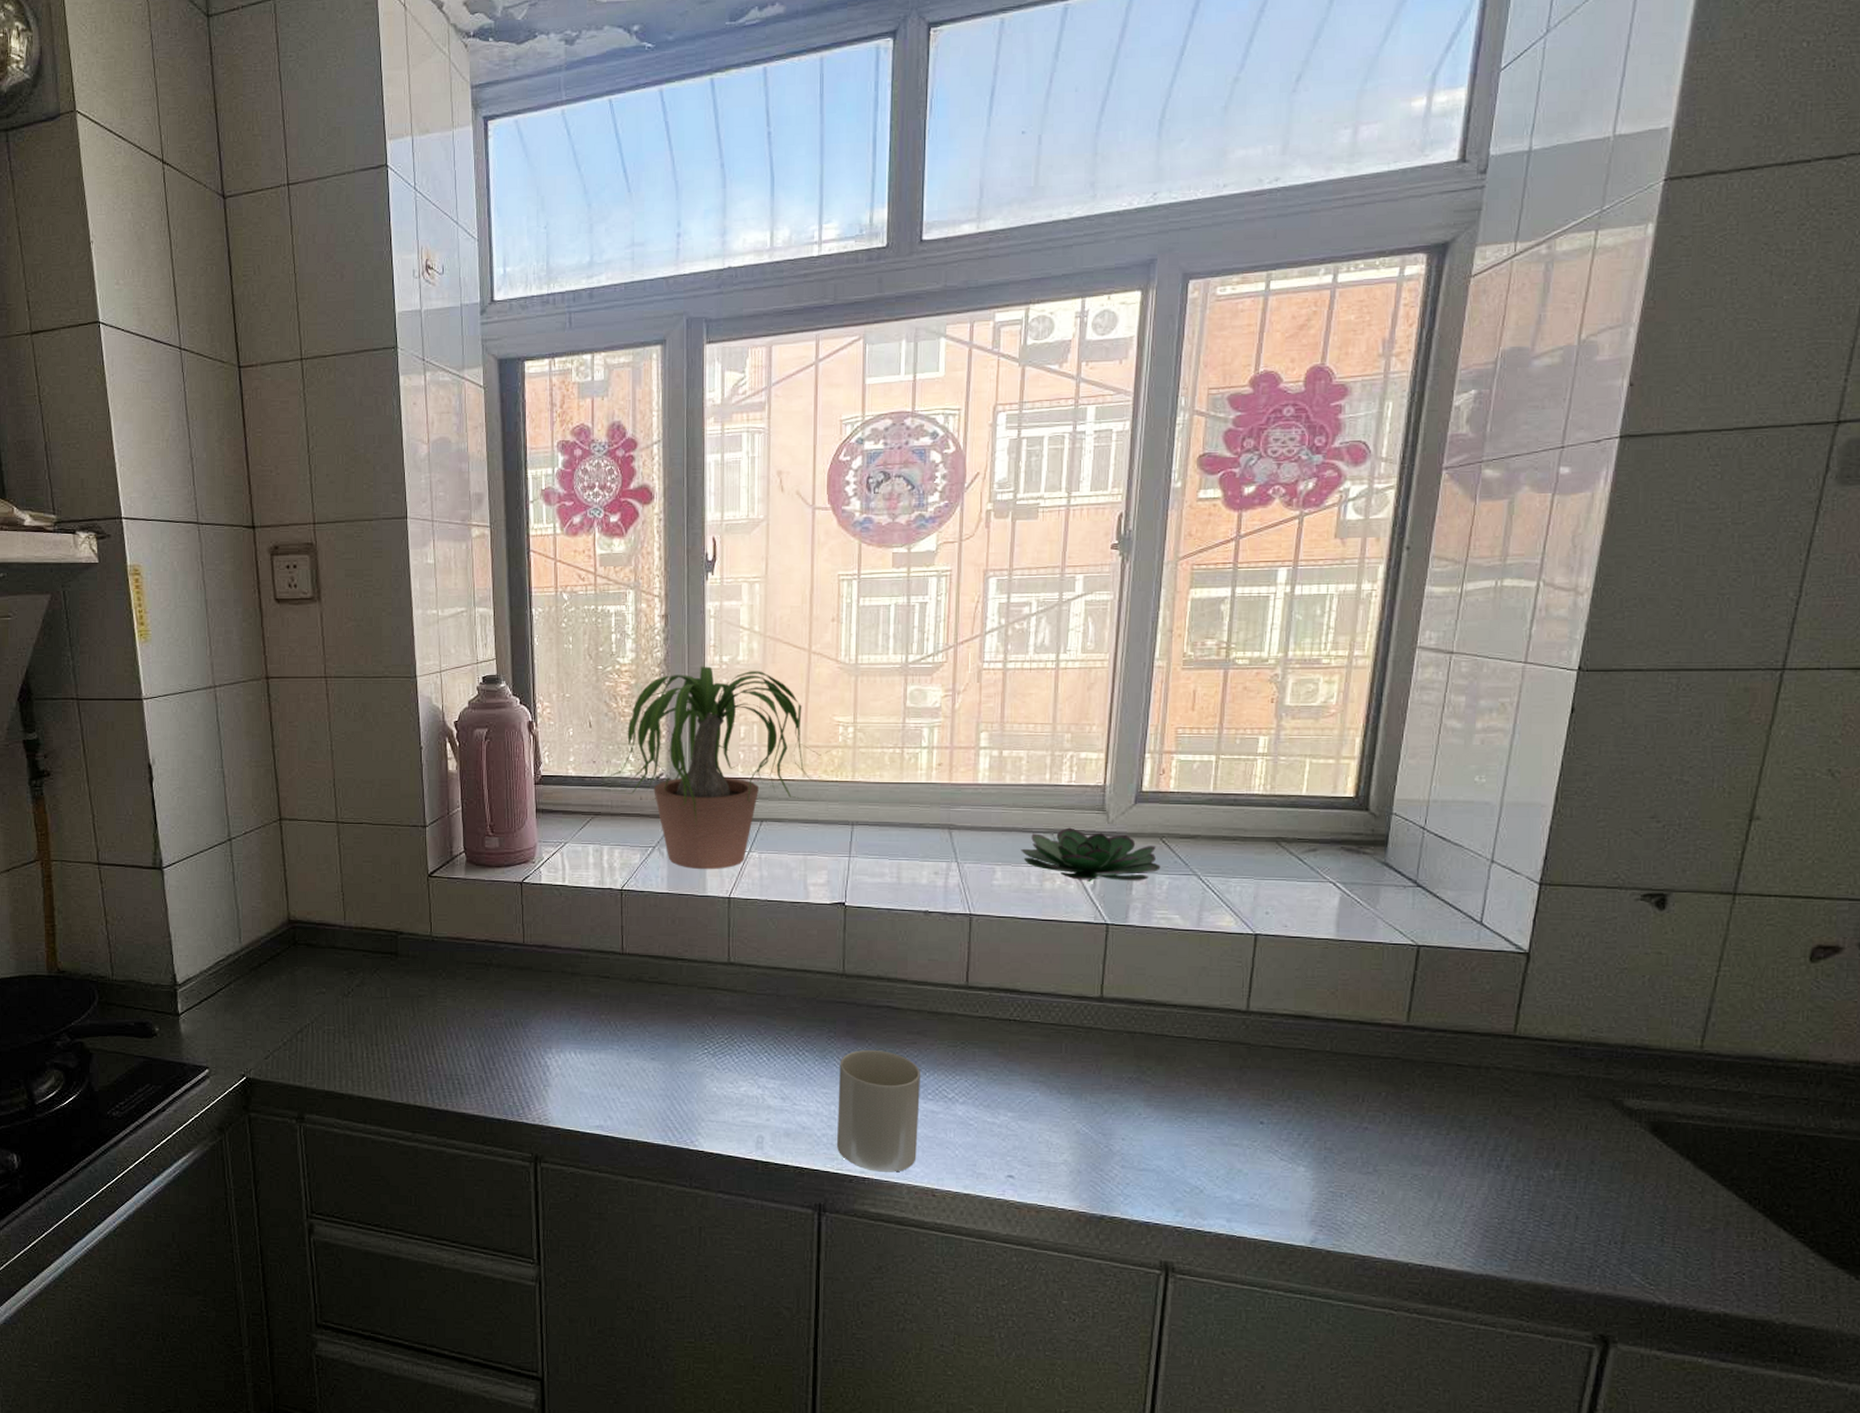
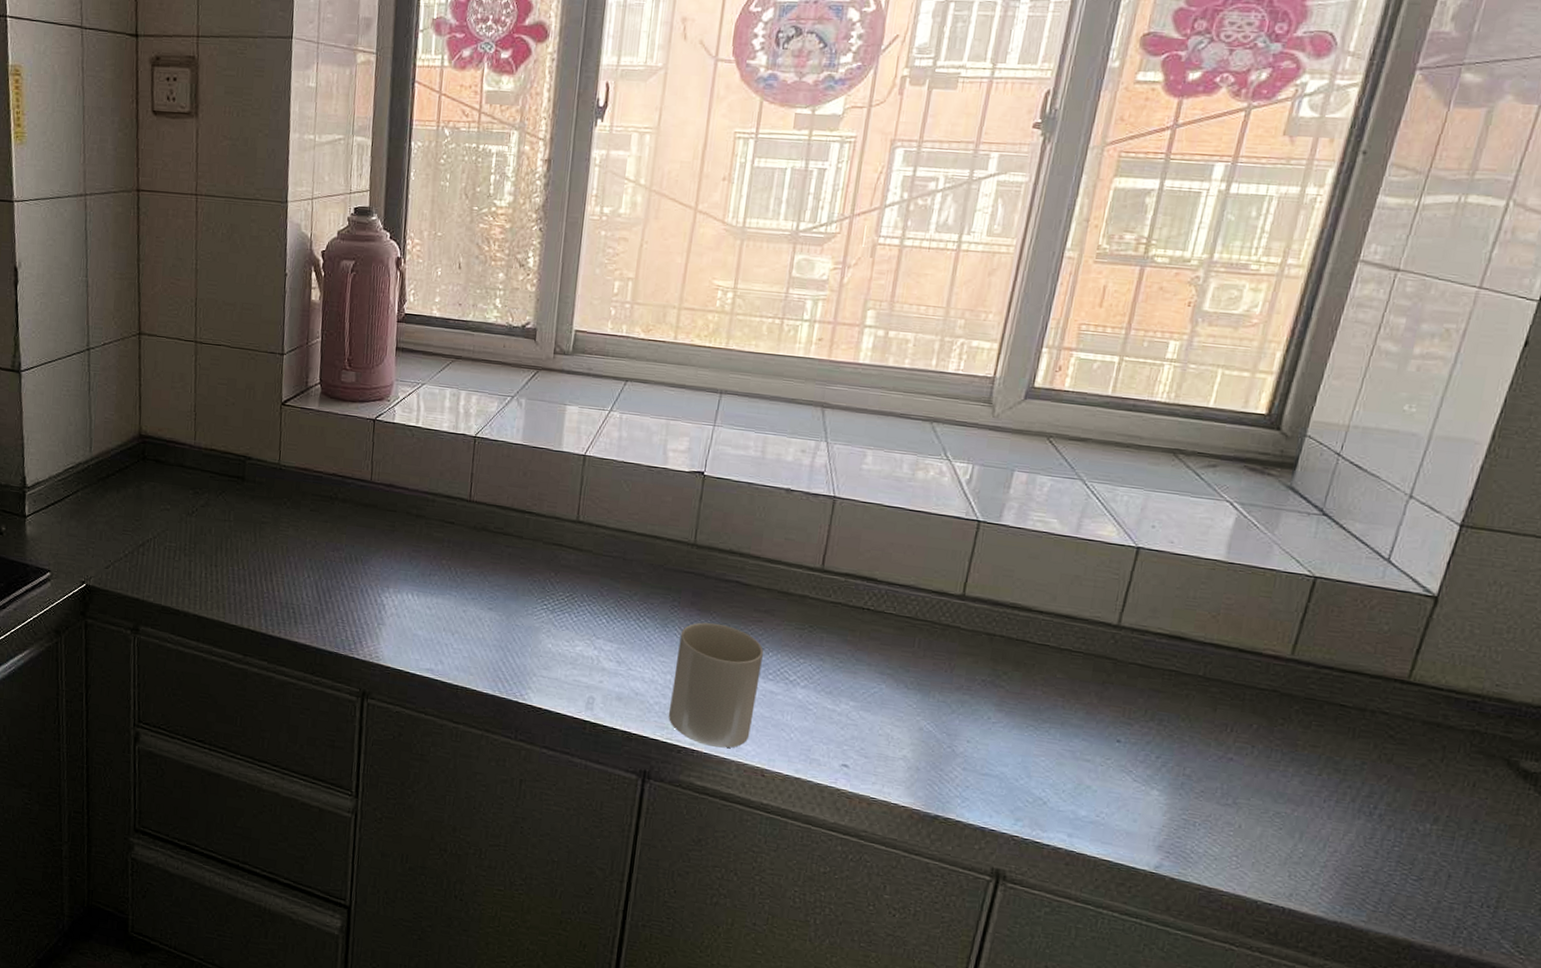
potted plant: present [605,666,838,870] -> none [469,216,714,426]
succulent plant: present [1021,827,1161,882] -> none [896,417,1044,481]

